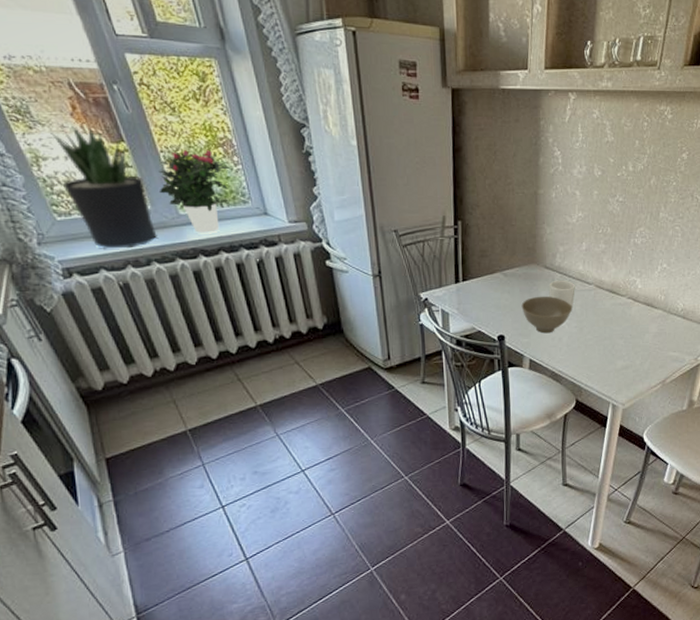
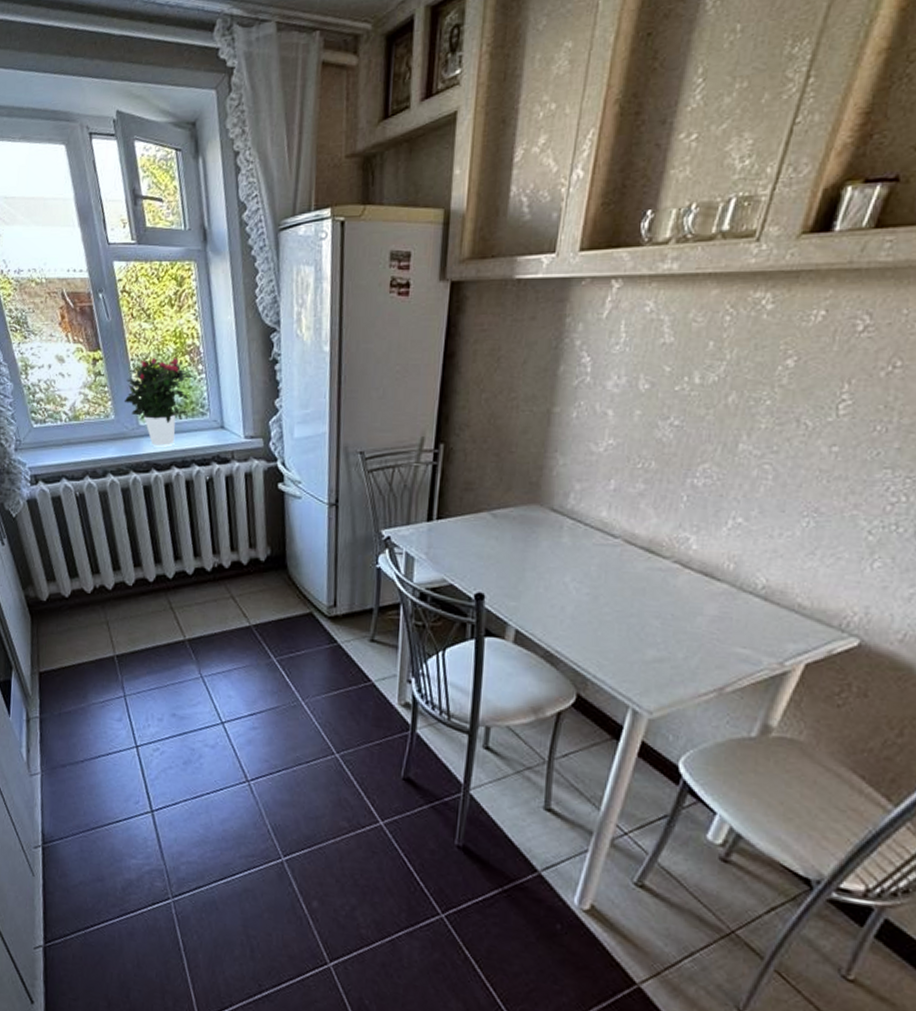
planter: present [51,122,157,249] -> none [40,332,116,459]
bowl: present [521,296,573,334] -> none [512,547,586,599]
mug: present [549,280,575,308] -> none [553,527,593,567]

